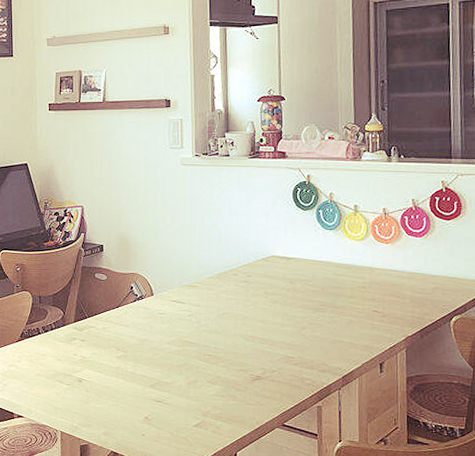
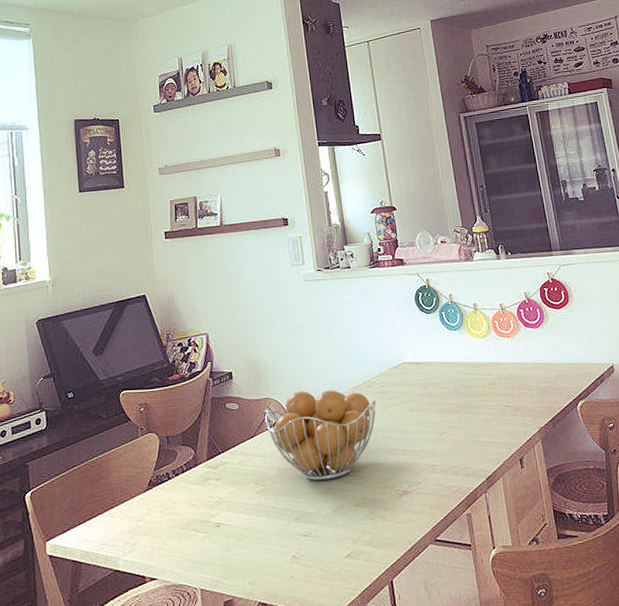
fruit basket: none [130,270,241,356] -> present [264,389,377,481]

